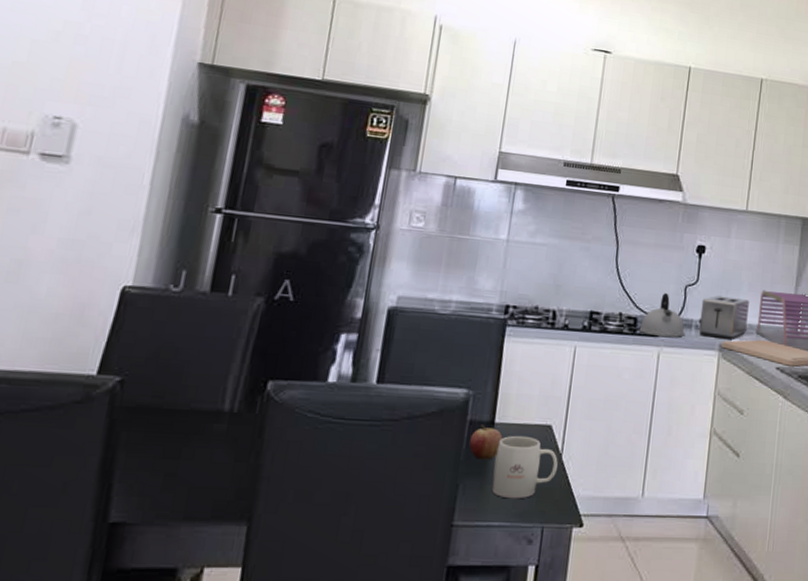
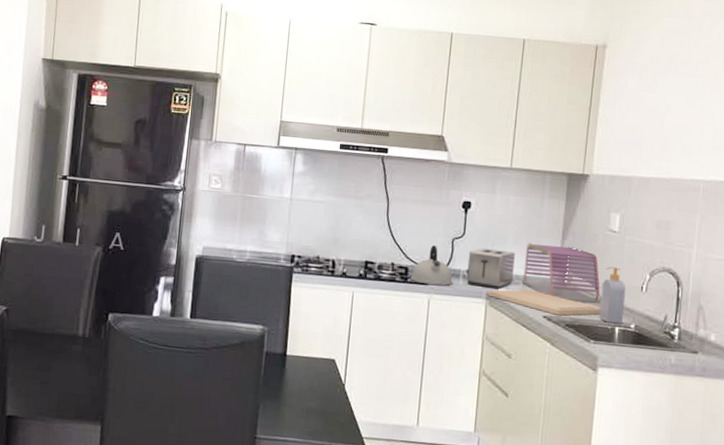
fruit: present [469,424,503,460] -> none [266,356,294,386]
mug: present [492,435,558,499] -> none [286,366,342,420]

